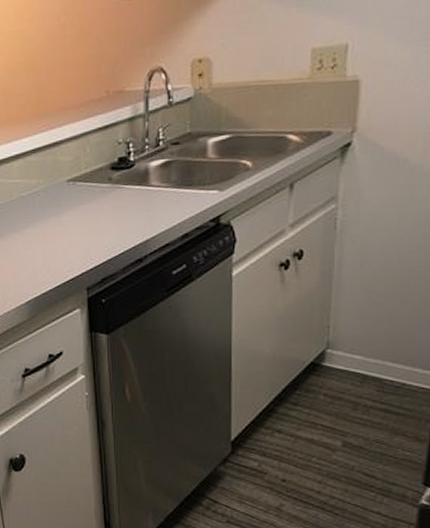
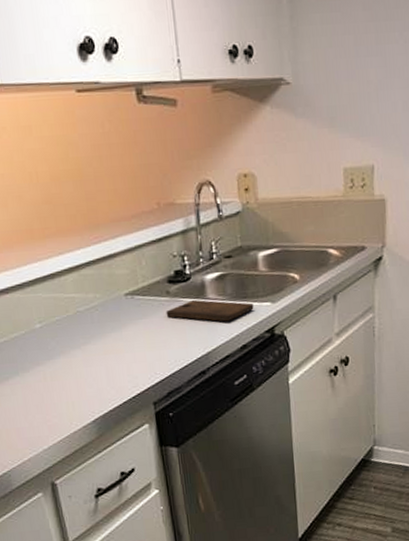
cutting board: none [106,187,199,210] -> present [166,300,254,322]

